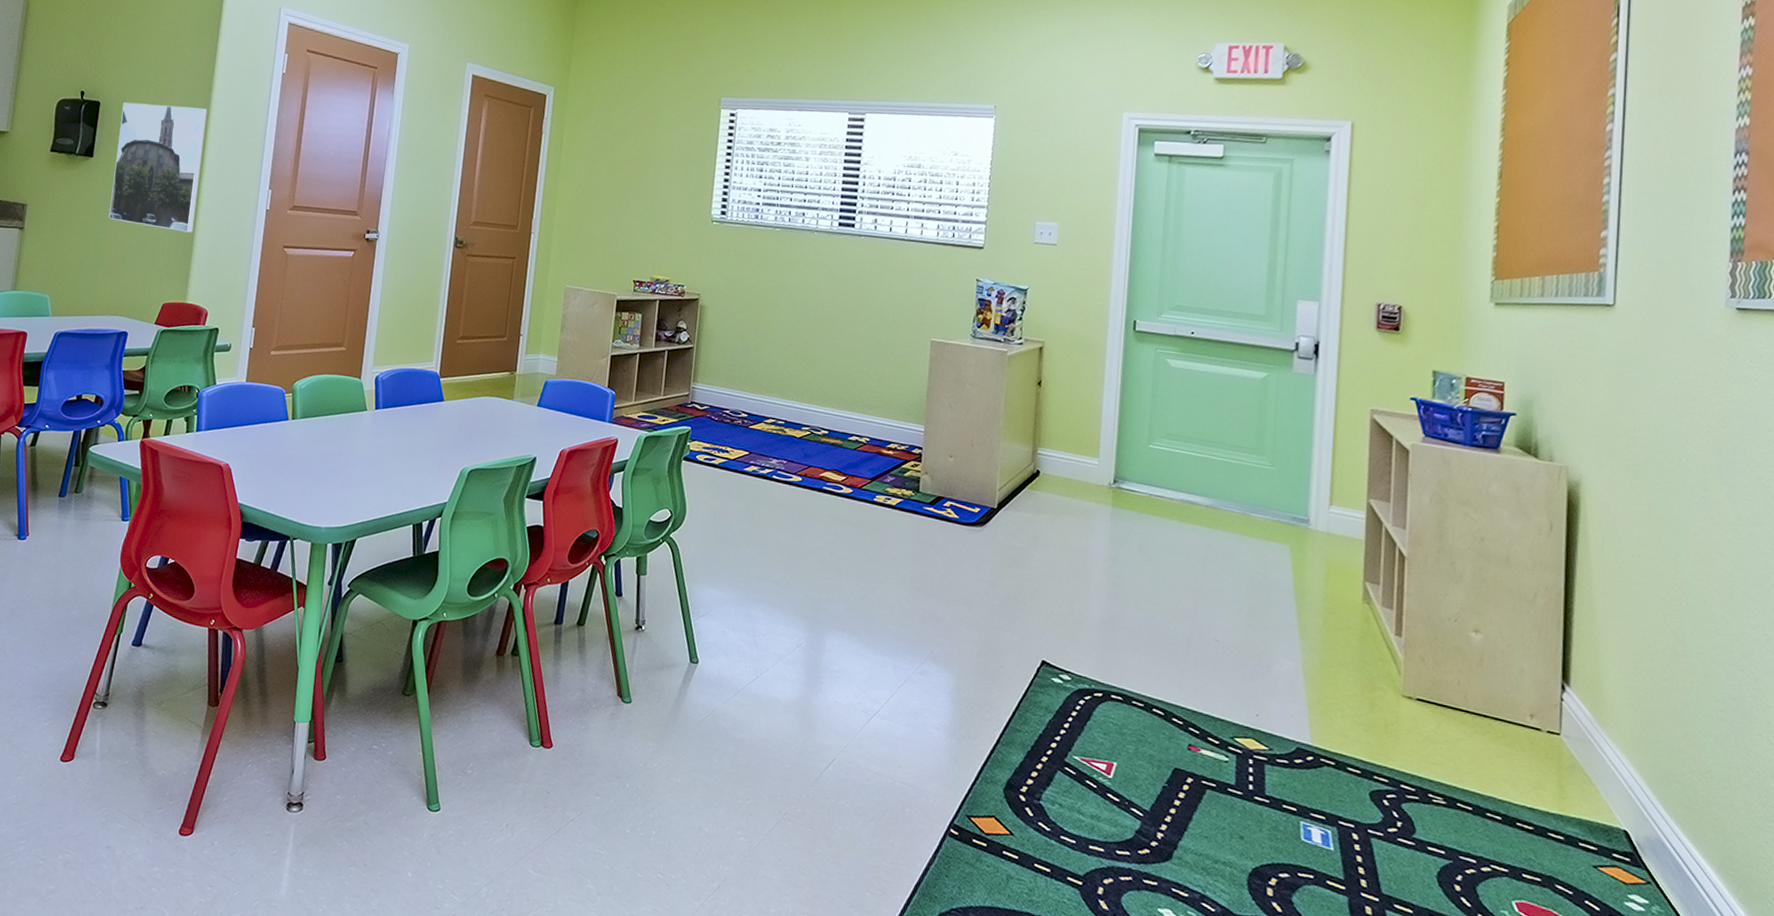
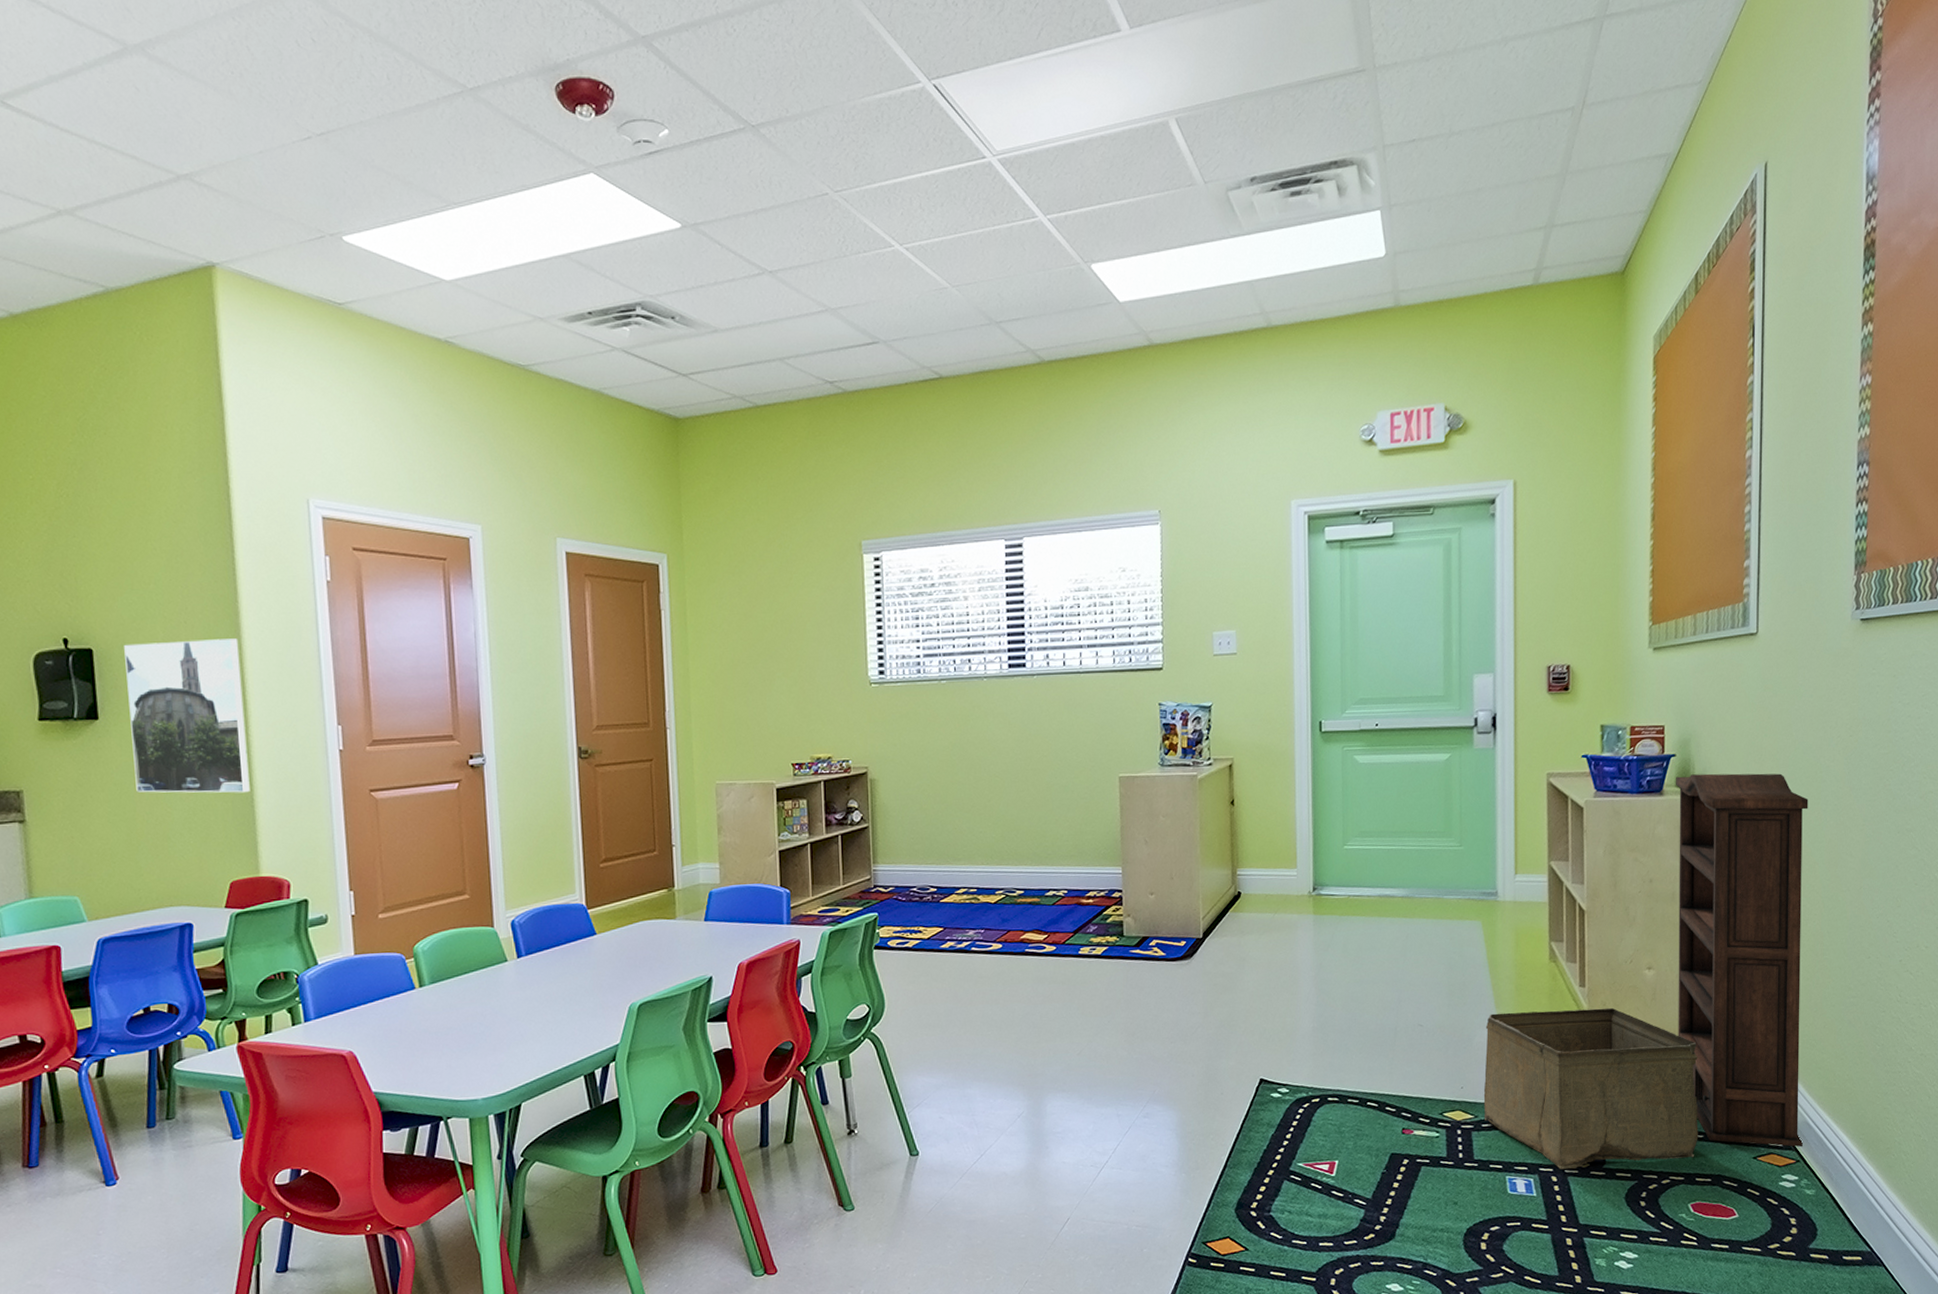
storage bin: none [1279,644,1530,850] -> present [1483,1007,1698,1169]
bookshelf: none [1507,436,1671,868] -> present [1676,773,1809,1147]

